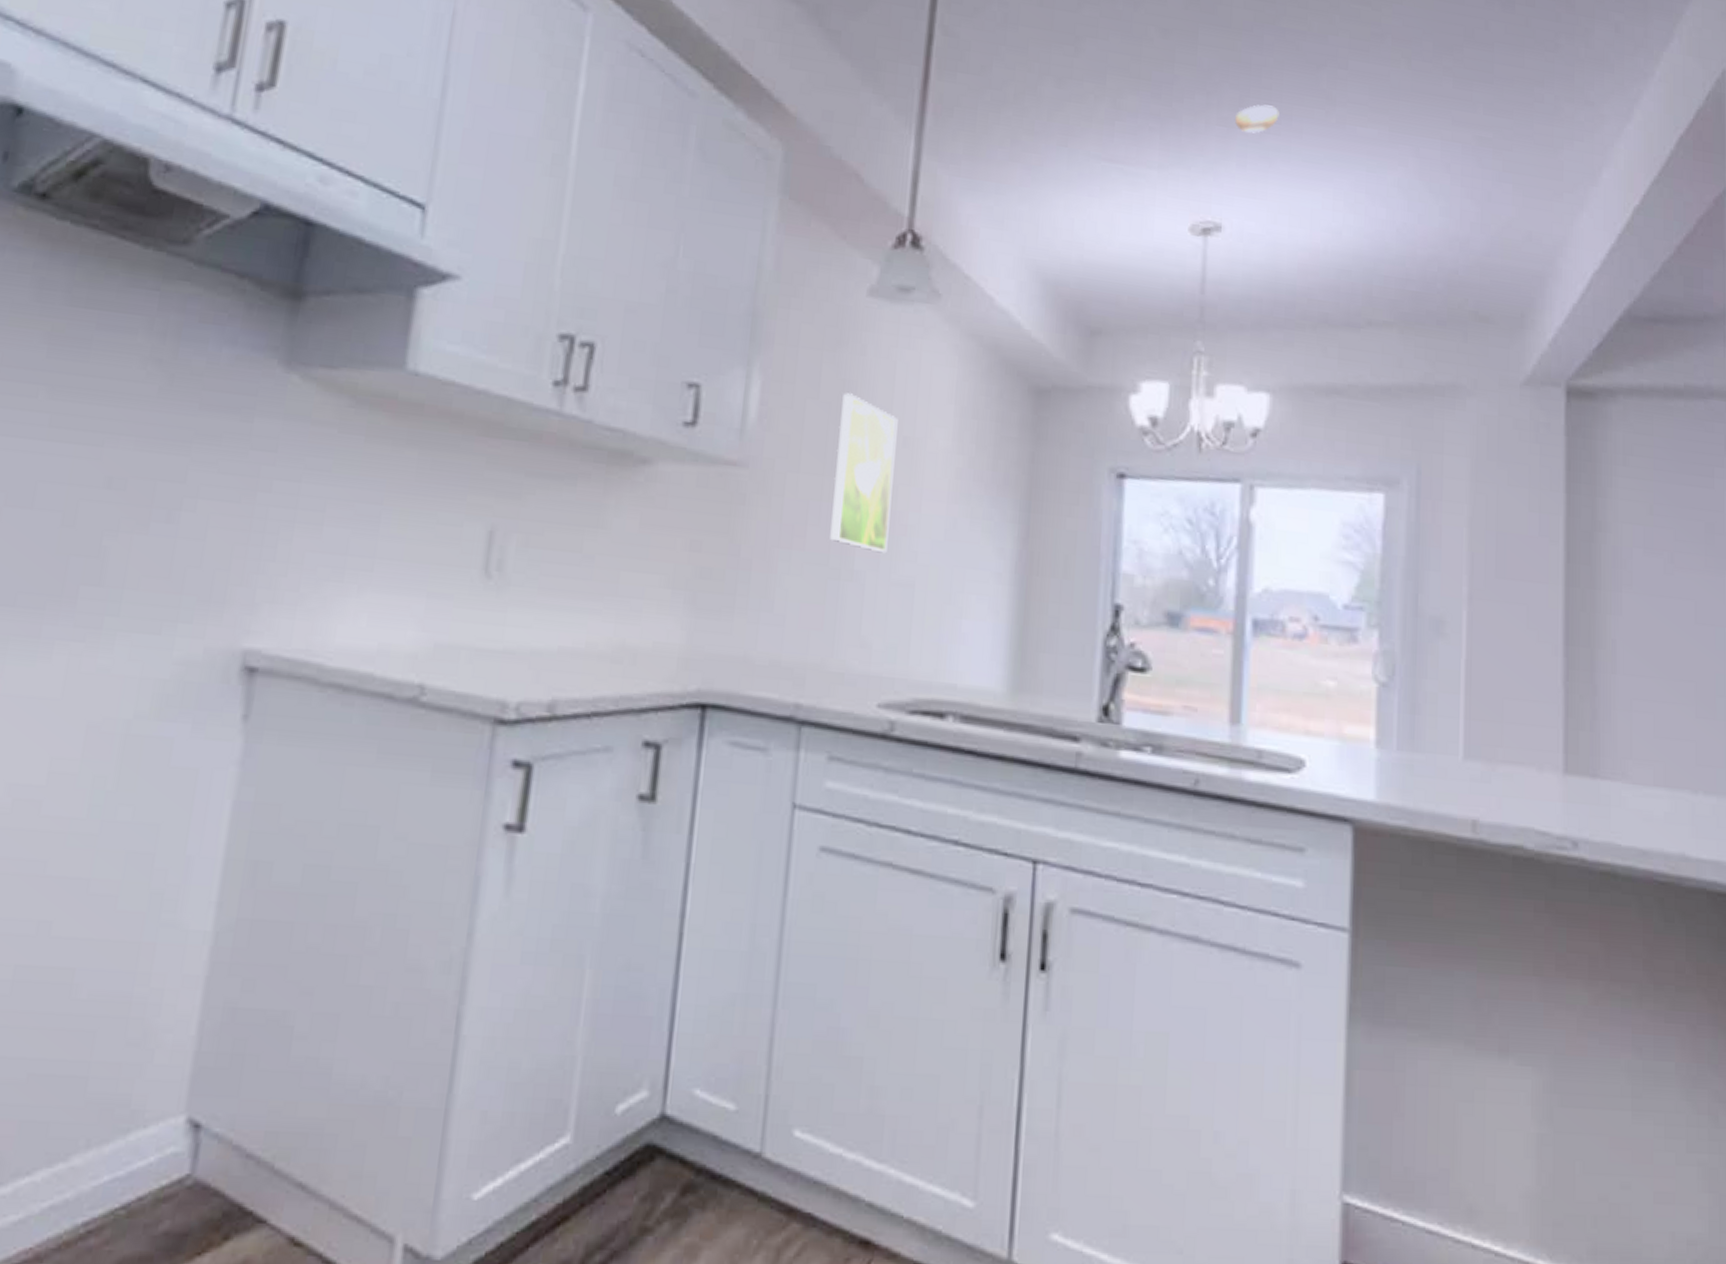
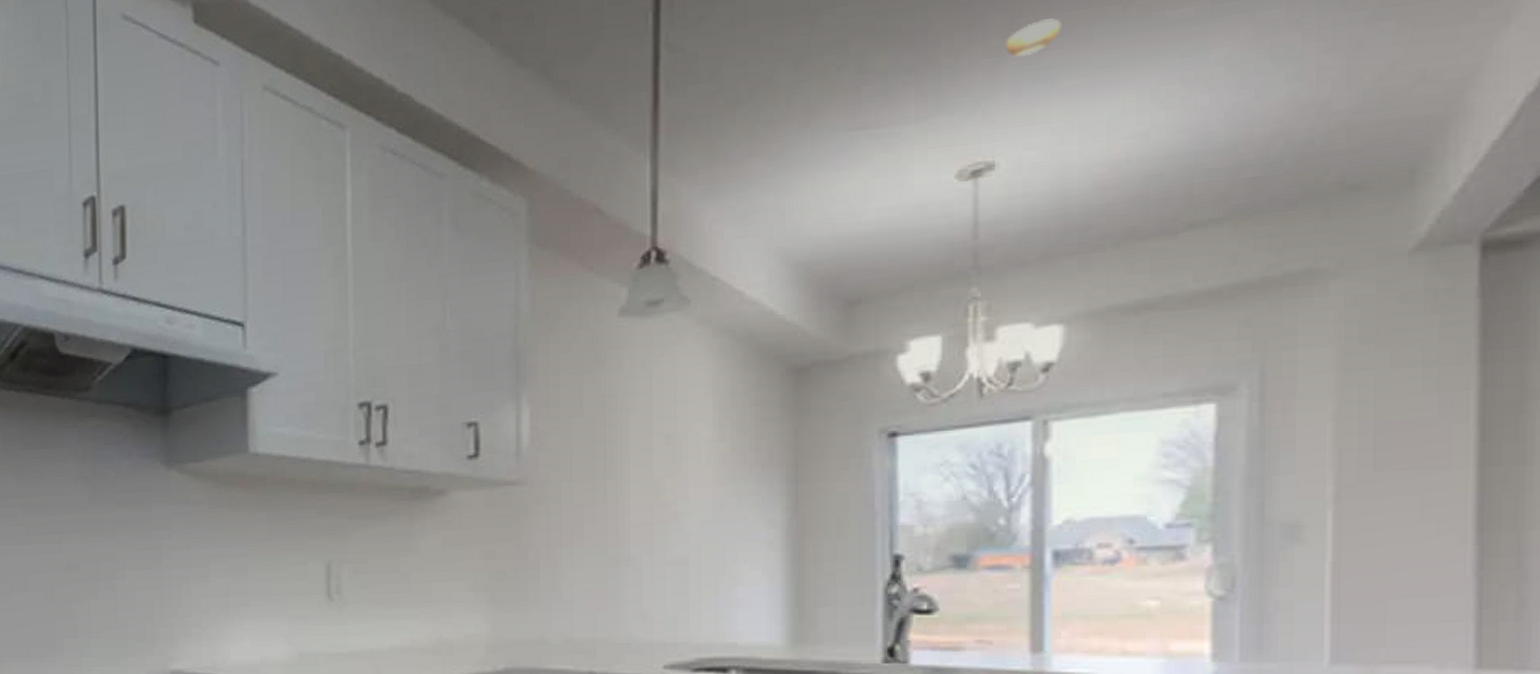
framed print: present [830,393,898,554] -> none [604,406,659,539]

